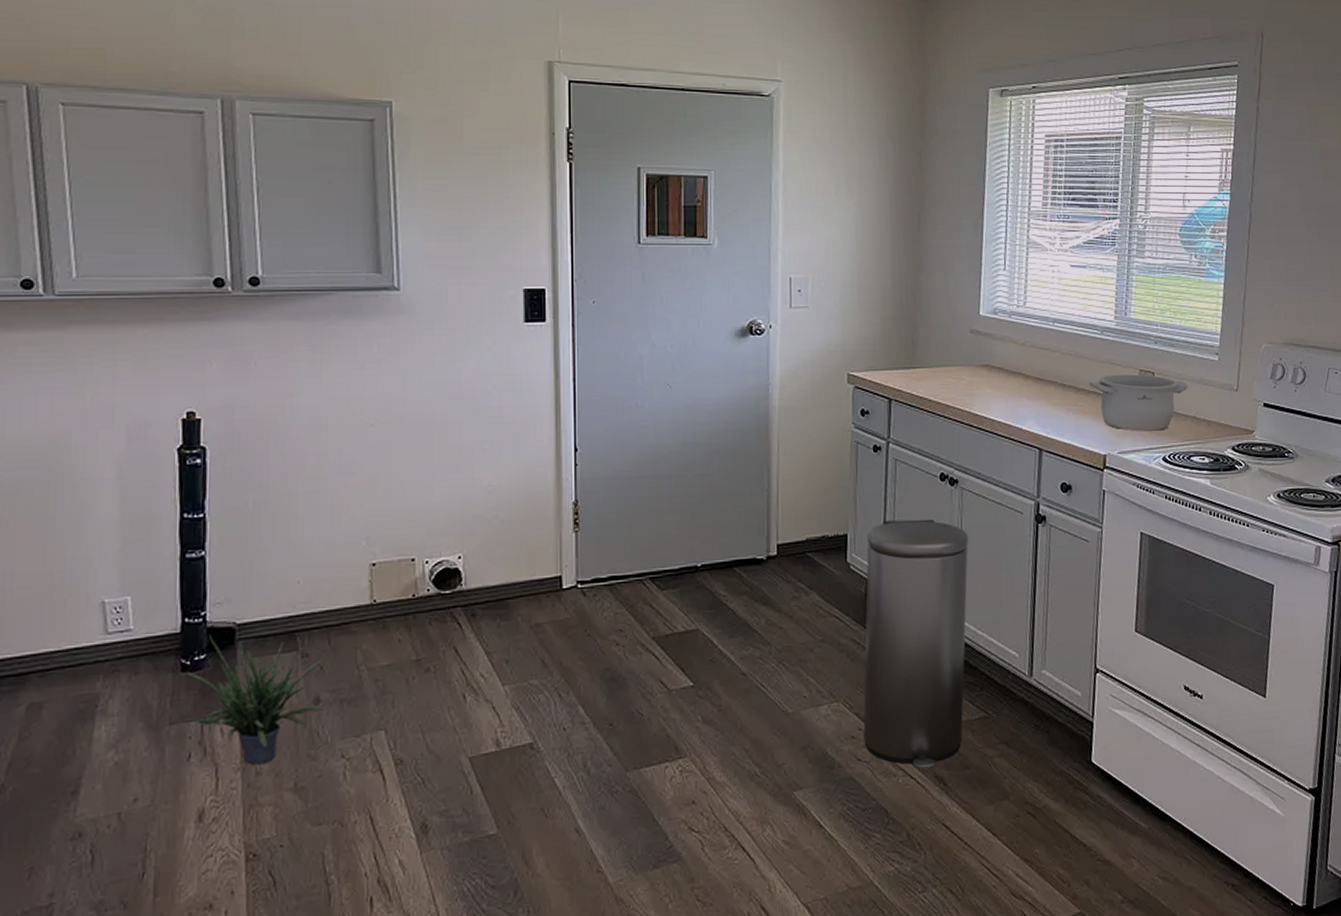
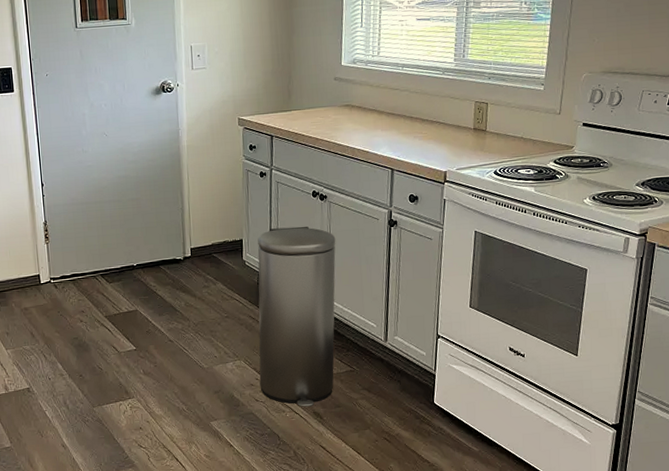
cooking pot: present [1088,374,1189,431] -> none [432,105,517,152]

